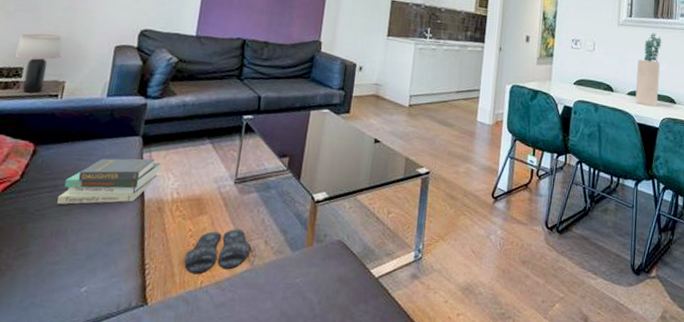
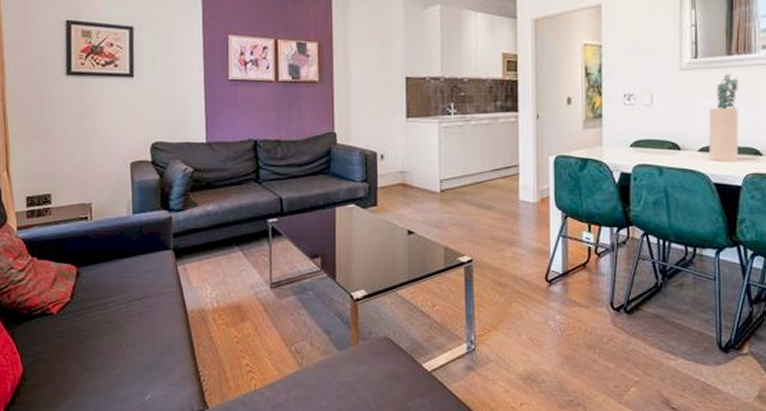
table lamp: present [14,33,63,93] -> none [40,158,83,218]
books: present [57,158,162,205] -> none [108,271,197,321]
slippers: present [184,229,251,274] -> none [235,333,297,378]

